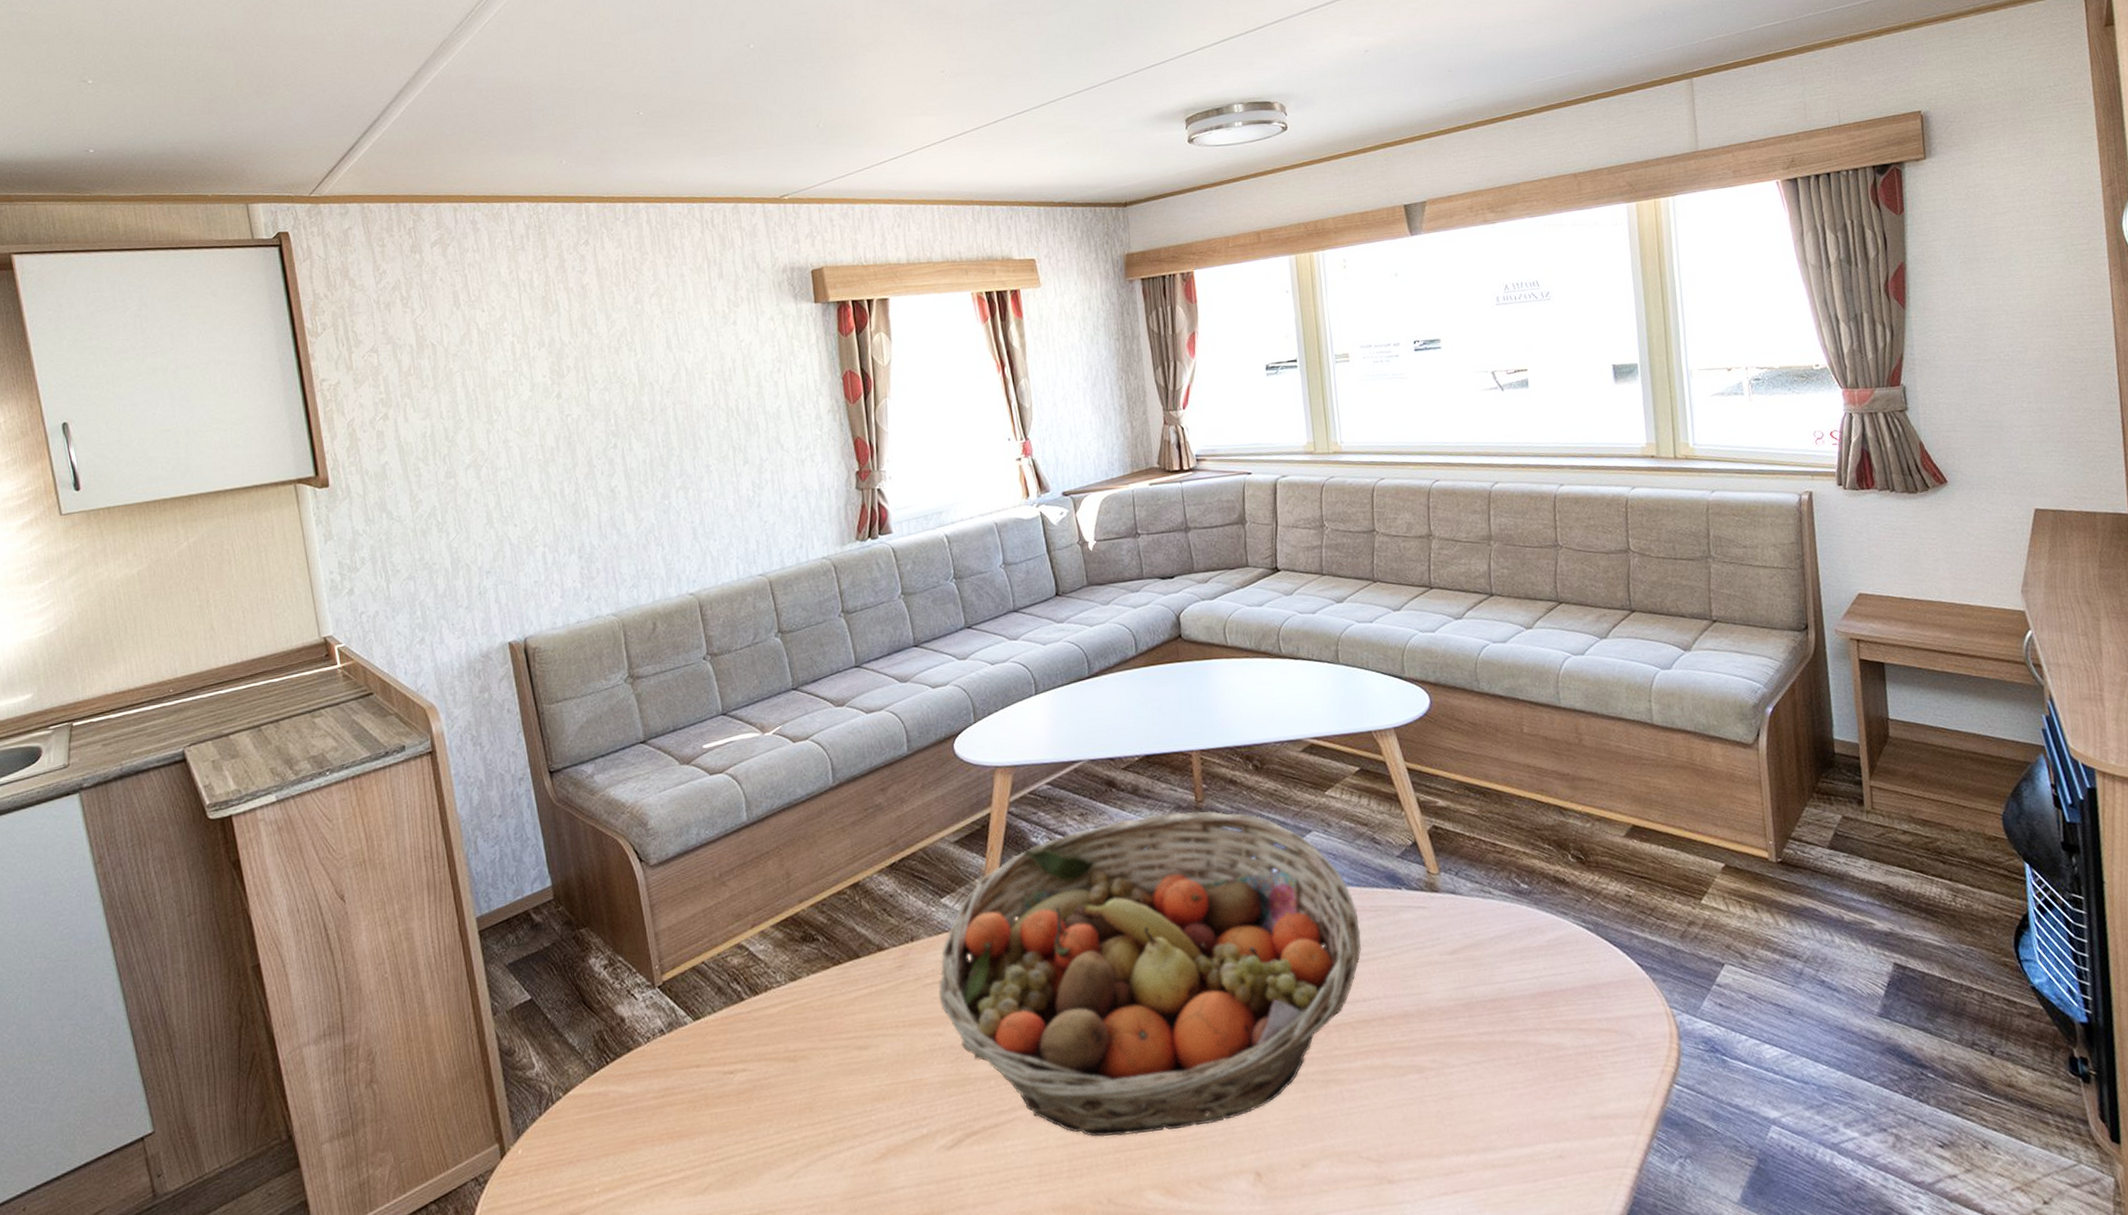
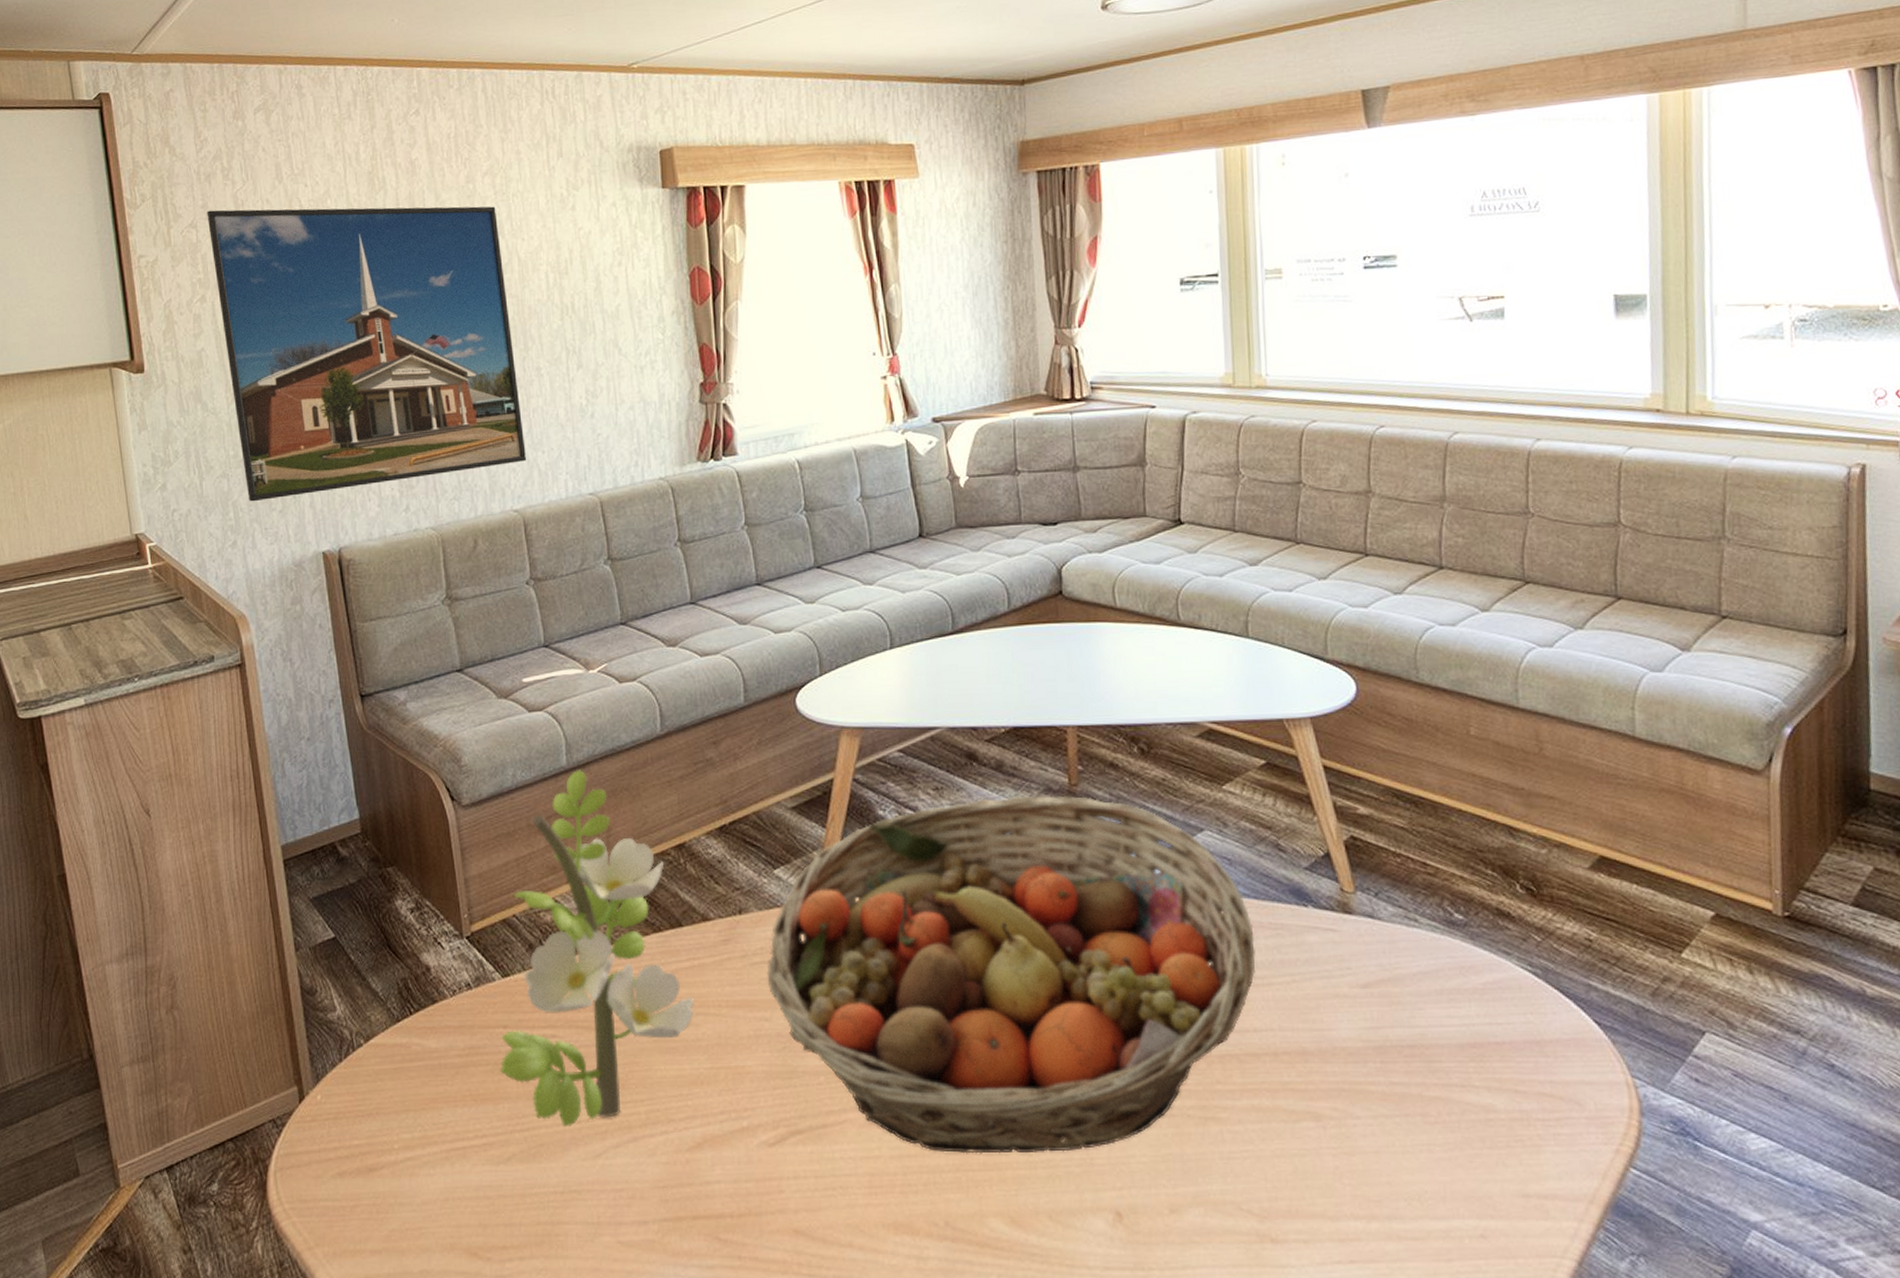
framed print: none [387,323,699,601] -> present [207,206,526,502]
flower: none [695,824,873,1154] -> present [500,770,694,1128]

